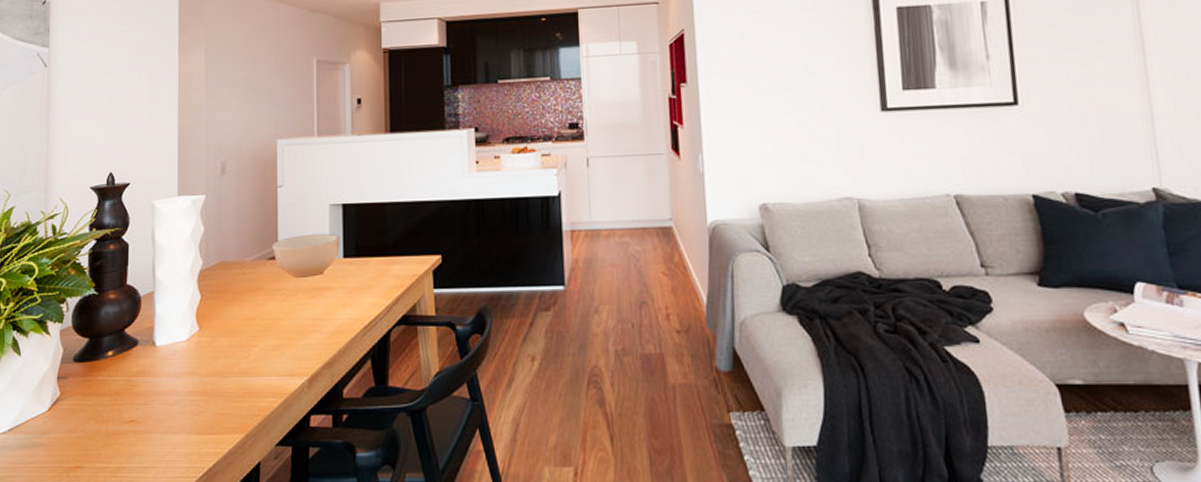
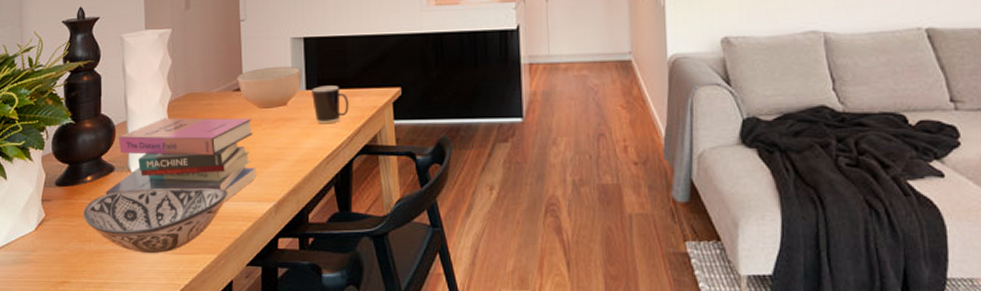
decorative bowl: none [101,362,259,433] -> present [83,188,228,253]
books: none [127,287,289,377] -> present [105,117,257,202]
mug: none [348,253,388,294] -> present [310,85,349,124]

